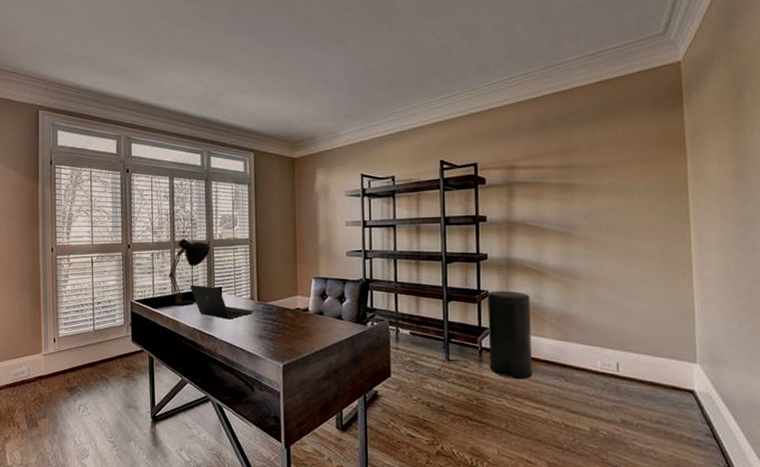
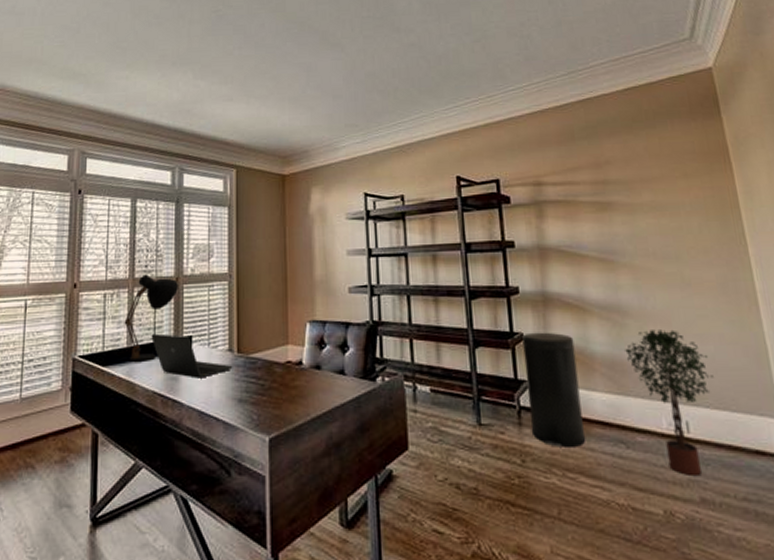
potted tree: none [572,291,645,403] -> present [625,329,713,475]

